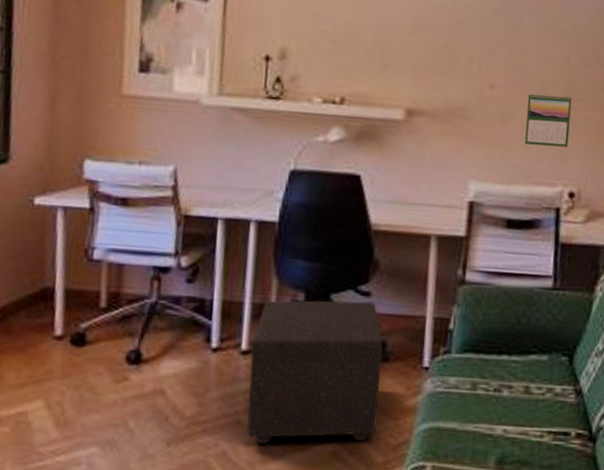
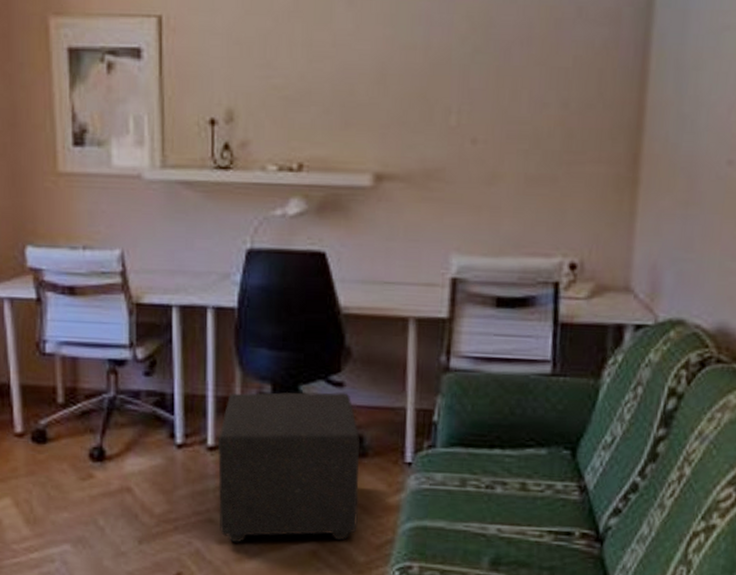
calendar: present [525,93,572,148] -> none [516,147,572,210]

